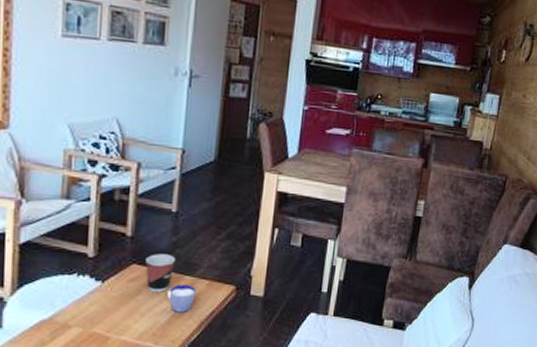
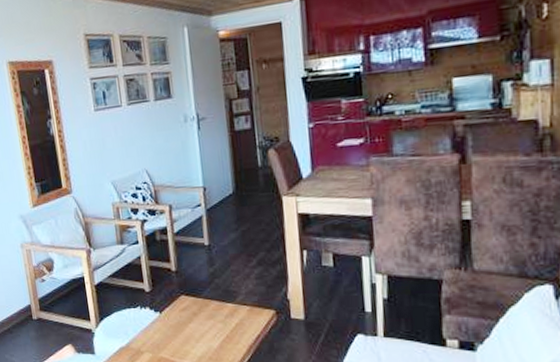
cup: present [145,254,176,293] -> none [191,284,217,320]
cup: present [167,284,197,313] -> none [214,311,240,338]

